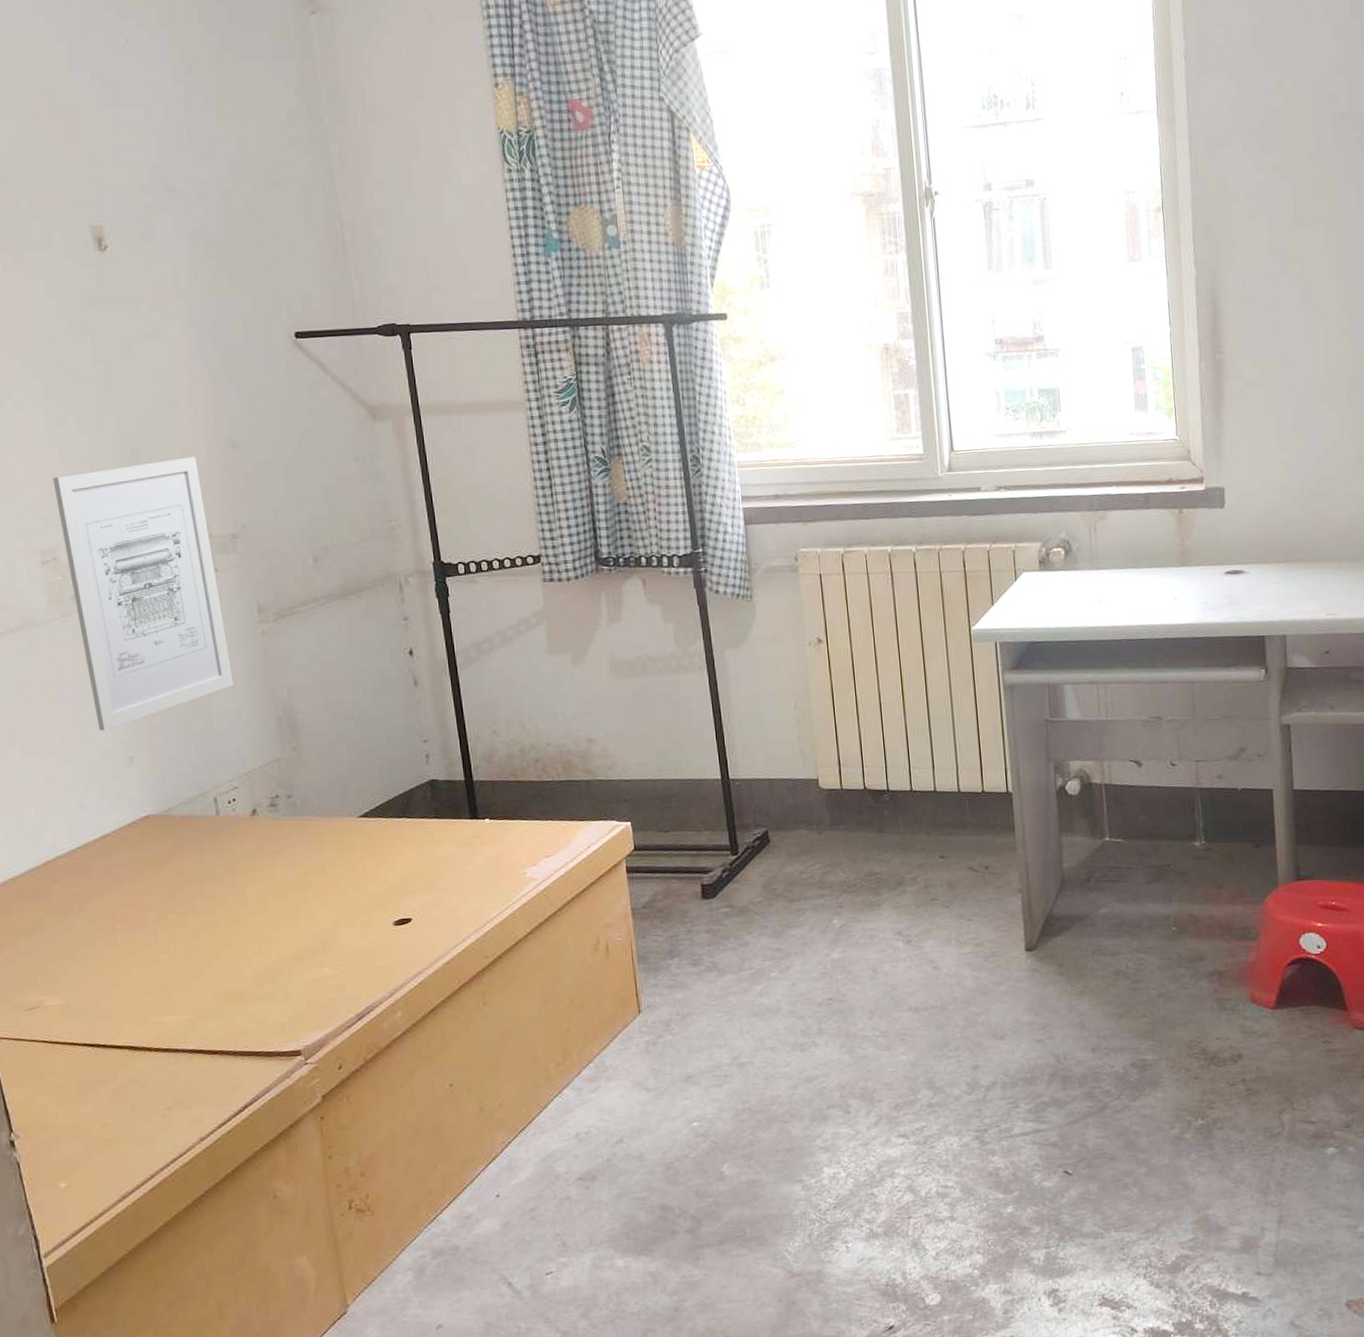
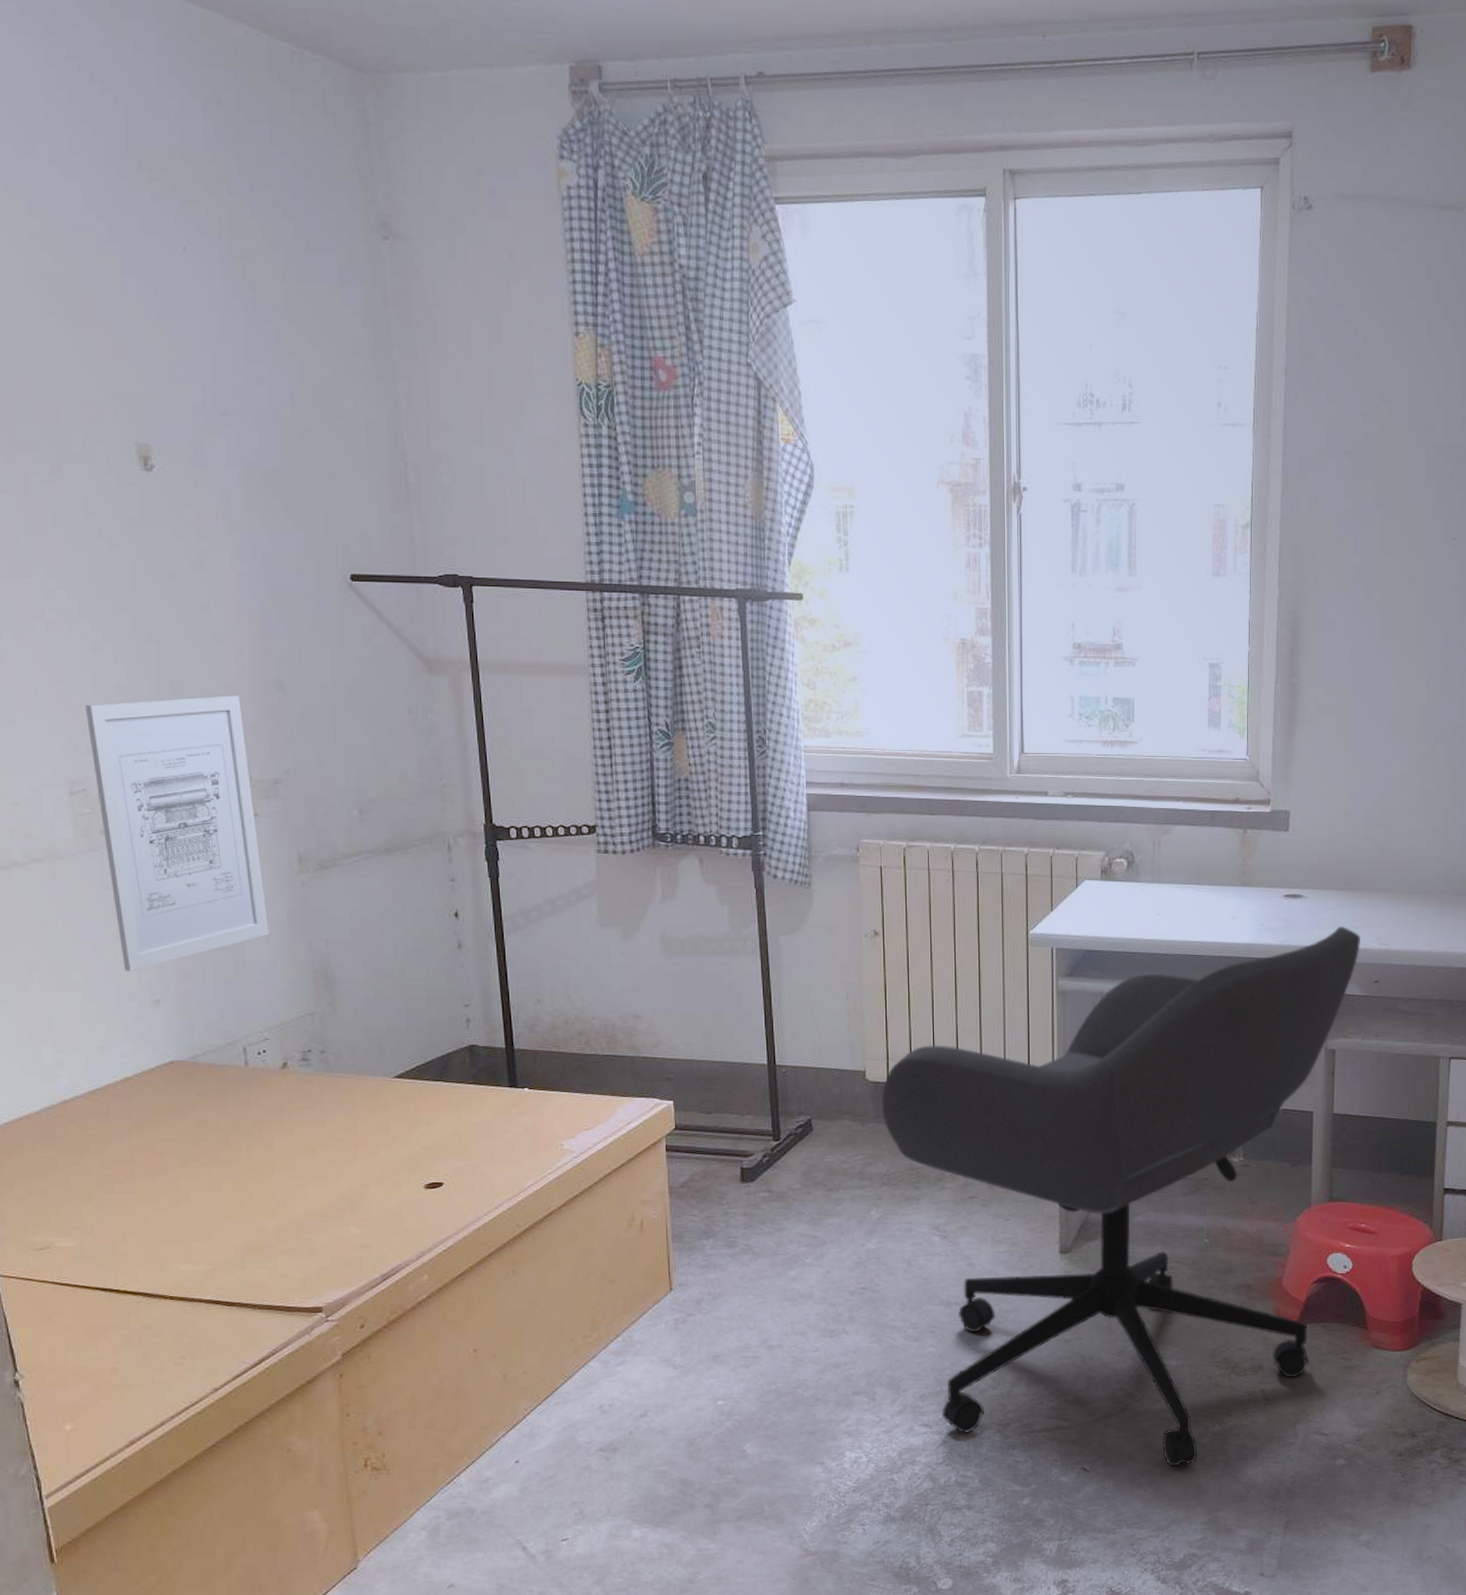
office chair: none [836,598,1307,1165] -> present [881,925,1361,1467]

